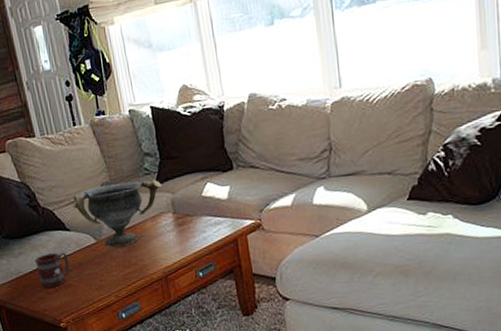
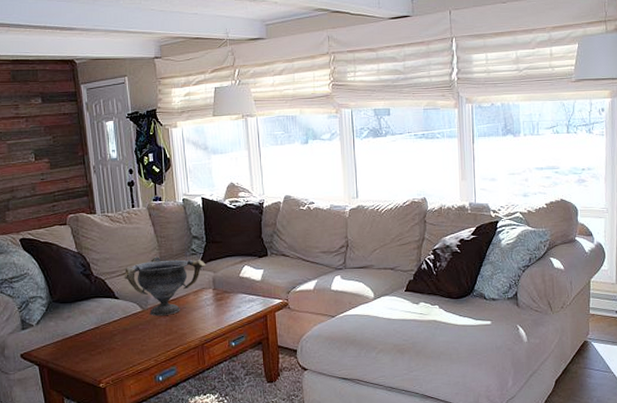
mug: present [35,252,70,288] -> none [83,318,114,350]

